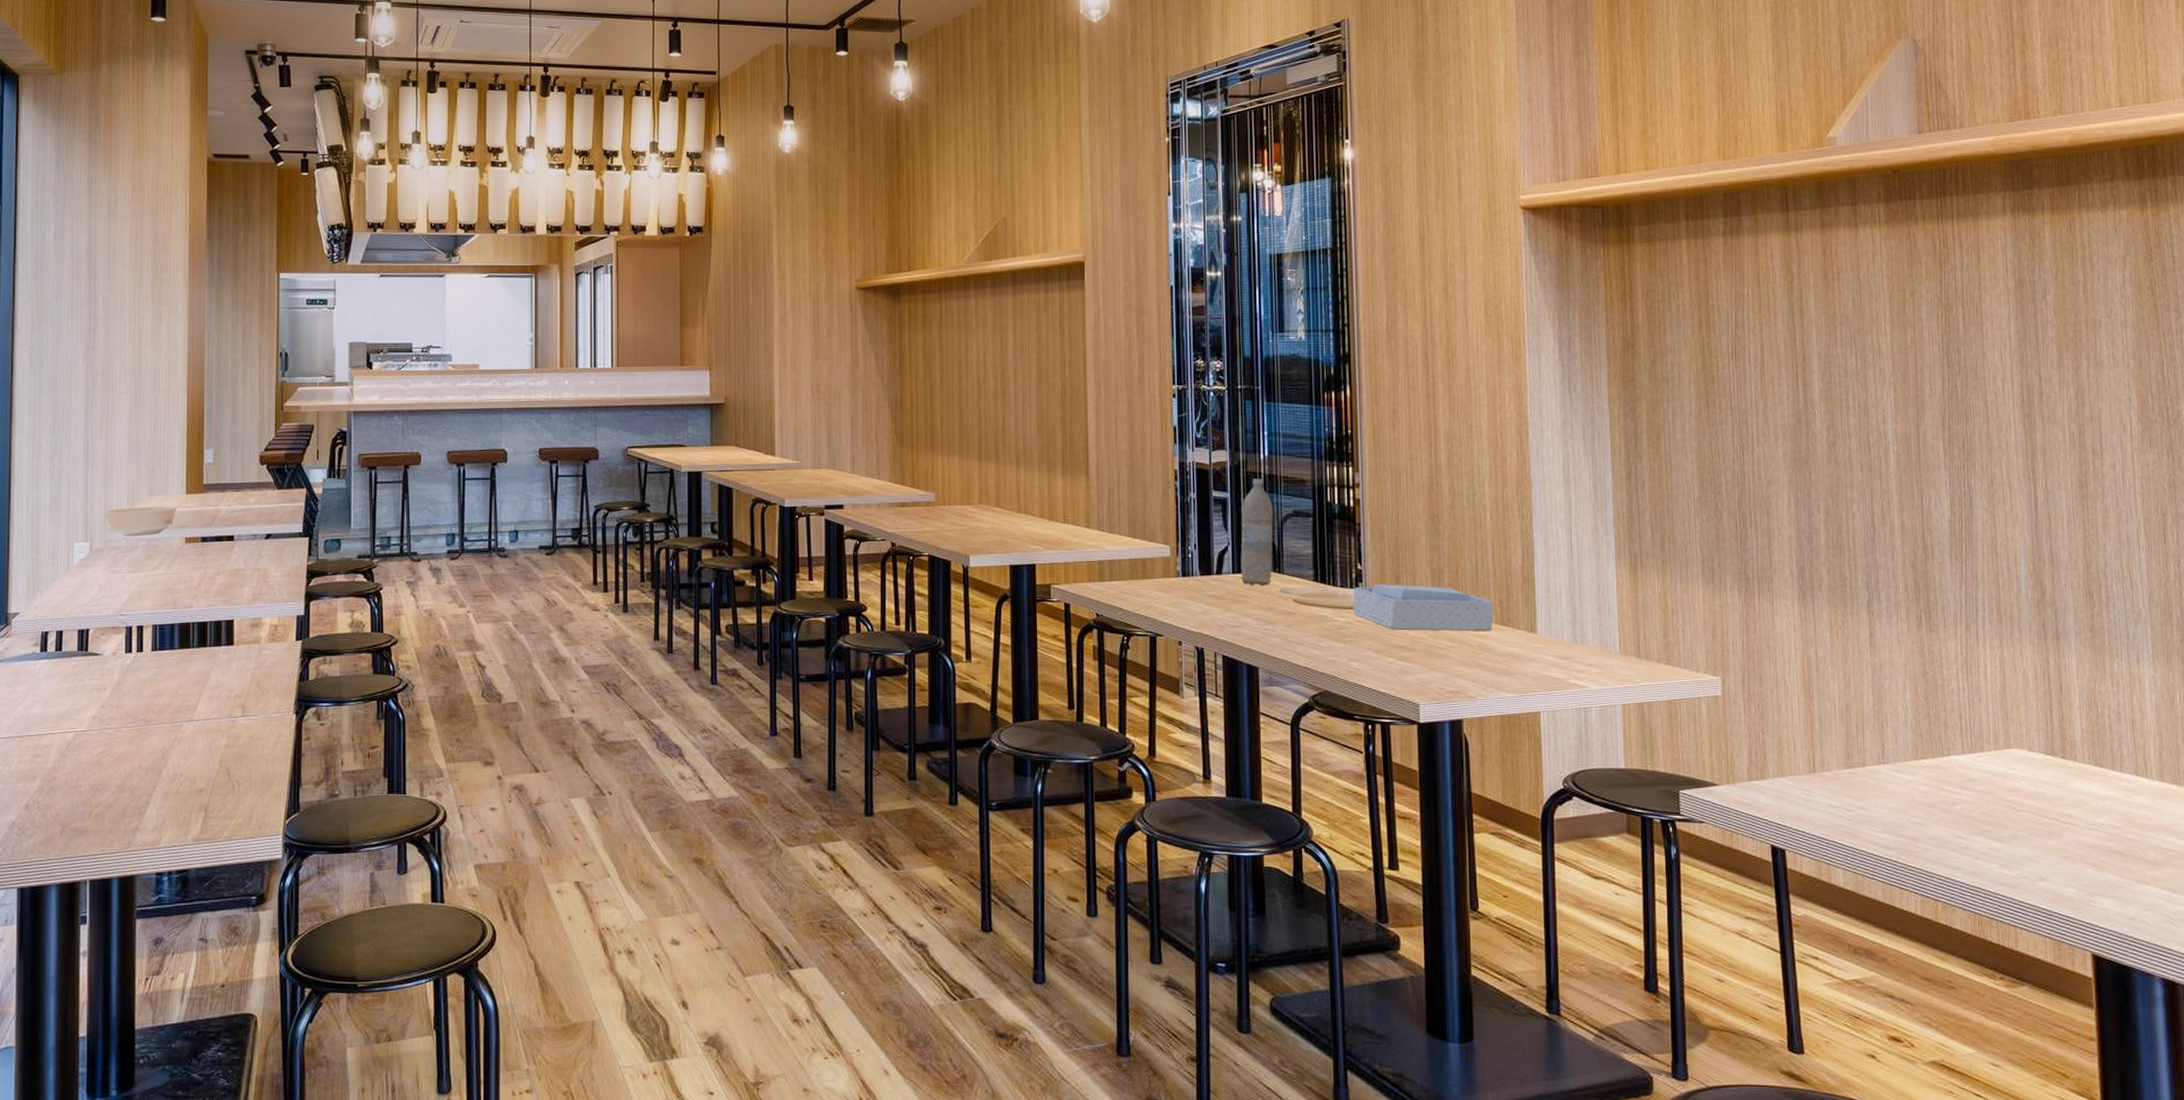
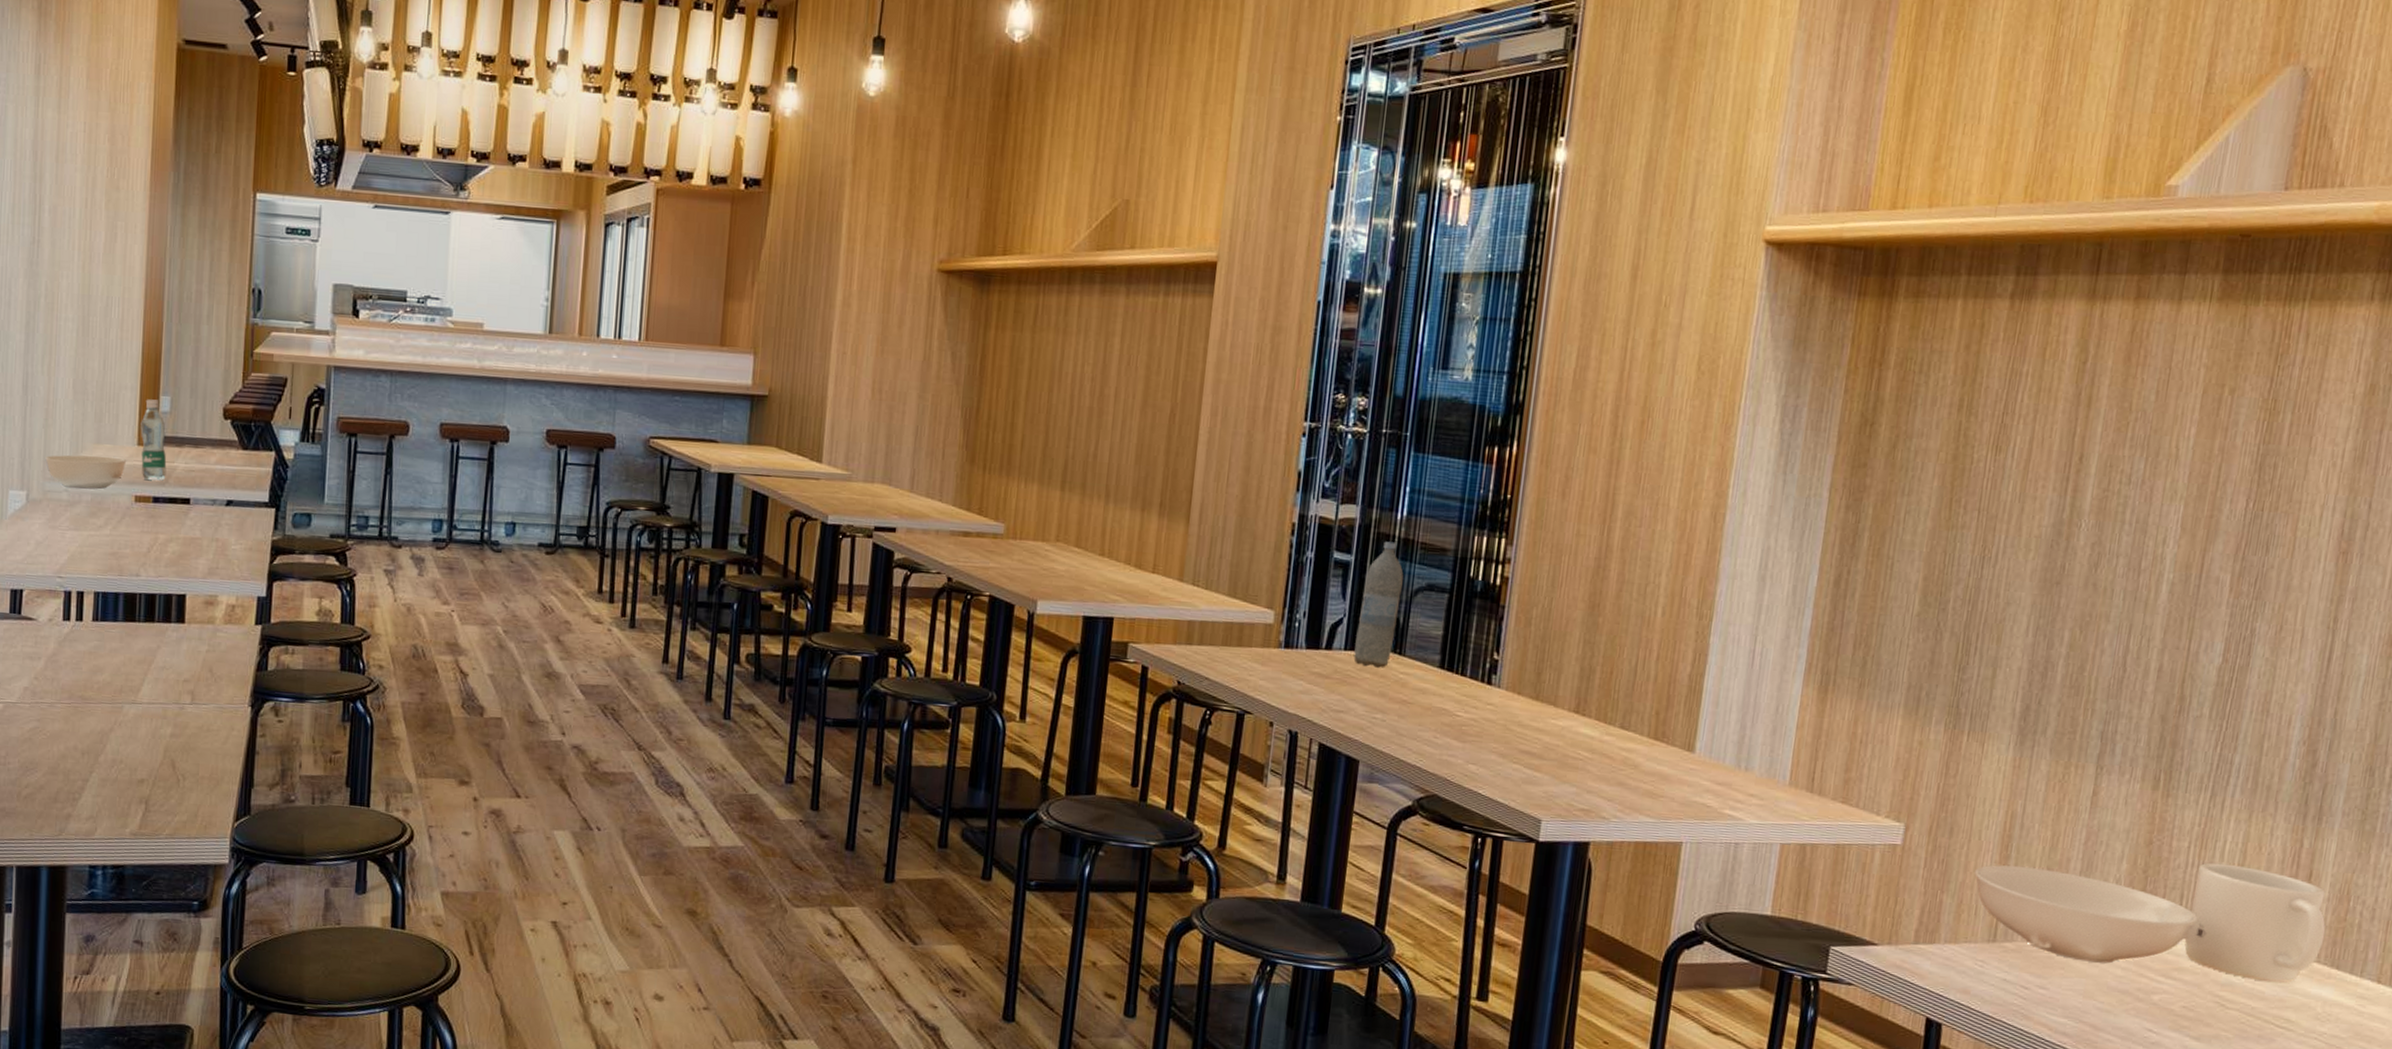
bottle: none [188,453,212,524] -> present [140,399,167,481]
plate: present [1278,587,1356,611] -> none [1395,672,1487,706]
napkin holder: present [1353,584,1494,632] -> none [1480,678,1648,746]
bowl: none [1787,705,1977,782] -> present [1975,865,2198,964]
mug: none [1968,685,2085,784] -> present [2184,862,2326,984]

